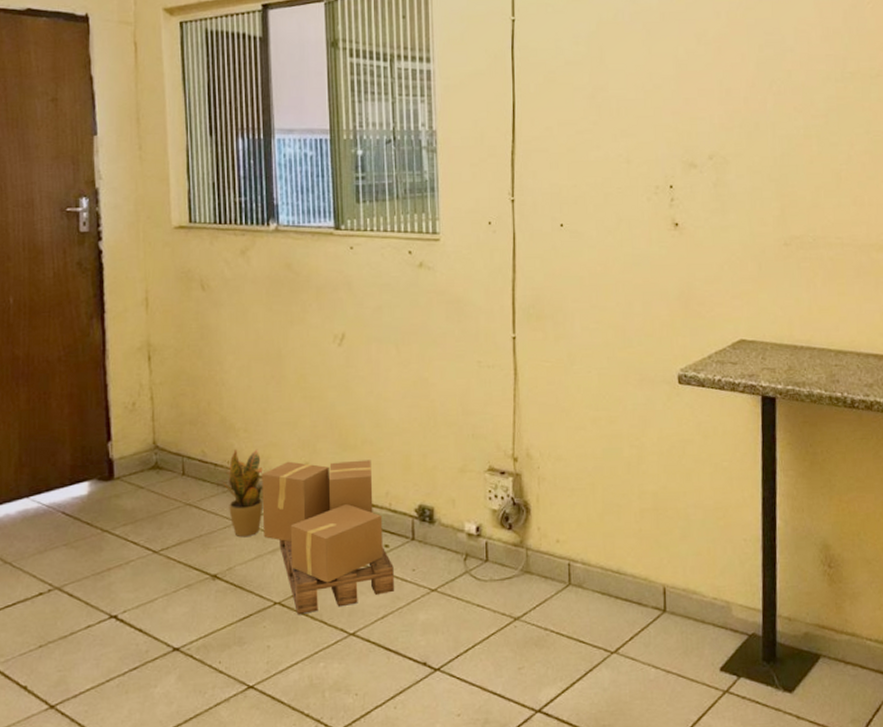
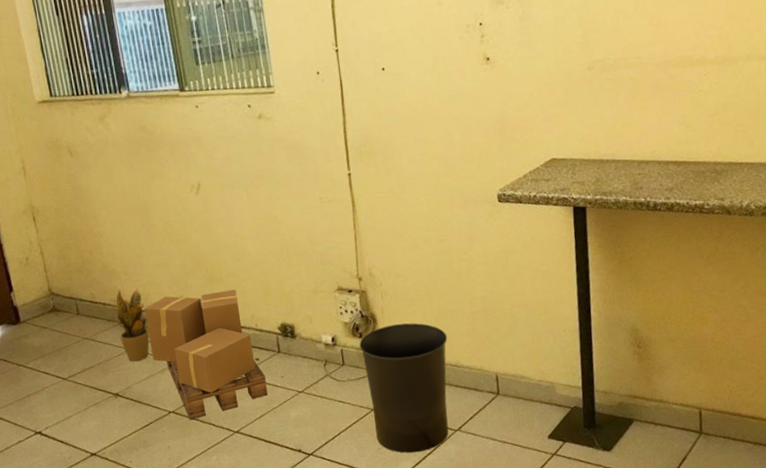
waste bin: none [507,516,611,677] -> present [359,322,449,453]

